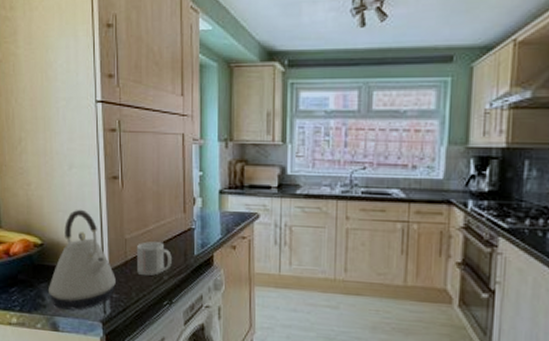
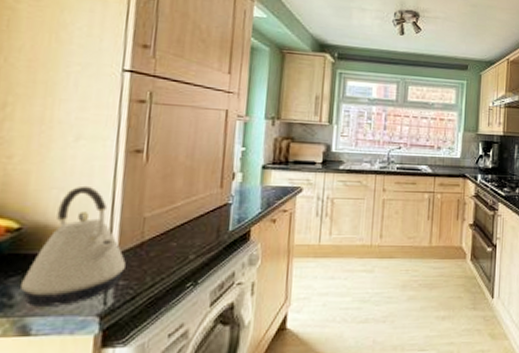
mug: present [137,241,172,276] -> none [156,219,202,256]

